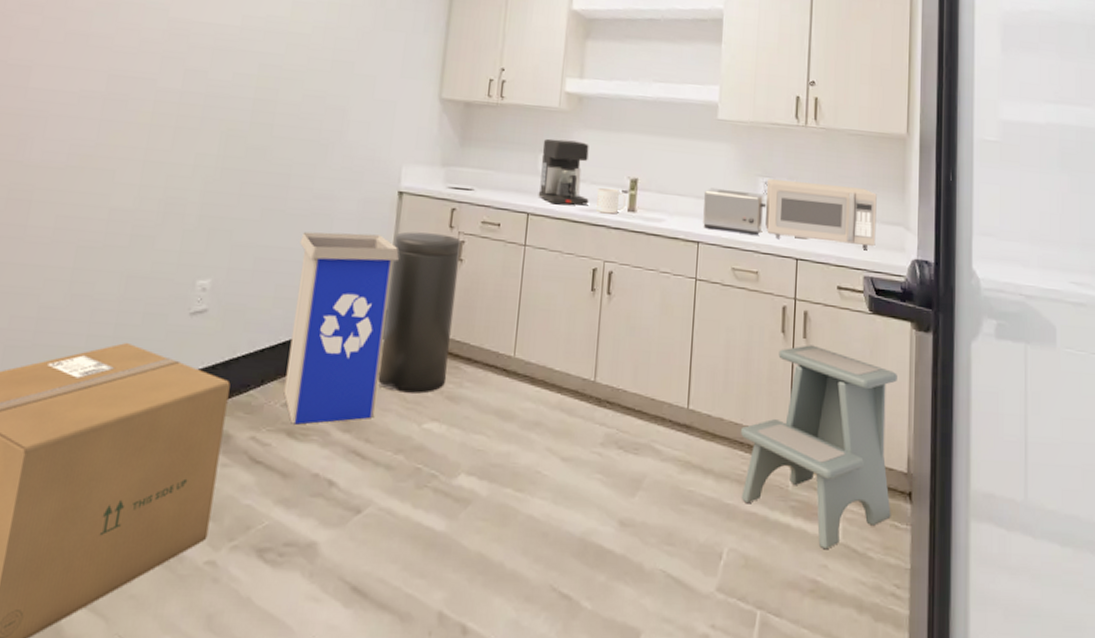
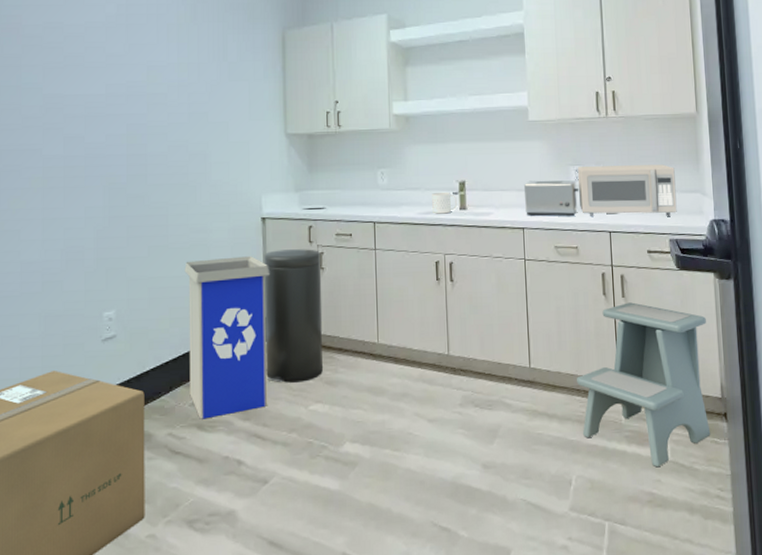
coffee maker: present [538,138,589,206] -> none [379,155,425,212]

